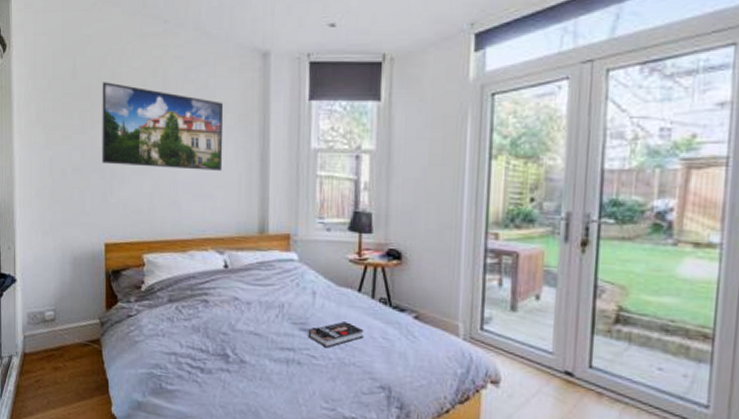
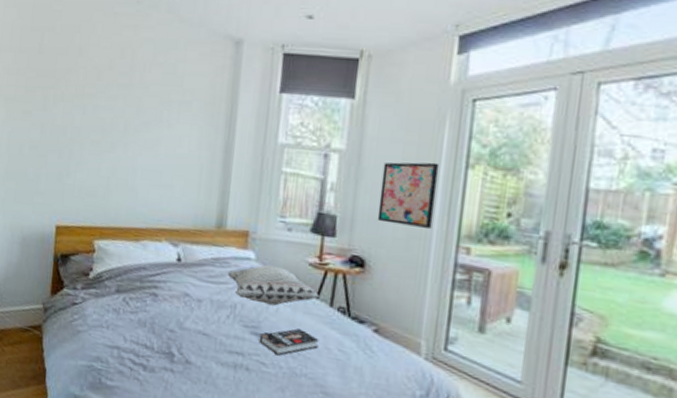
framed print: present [102,82,224,171] -> none [60,59,190,159]
decorative pillow: none [274,264,363,302] -> present [228,265,321,306]
wall art: none [410,156,465,220] -> present [377,162,440,230]

